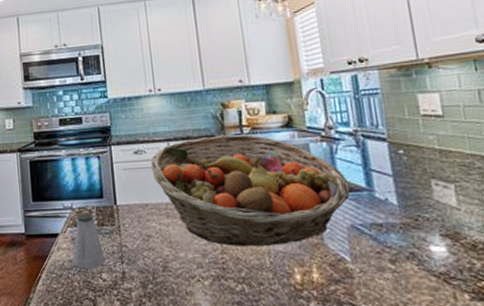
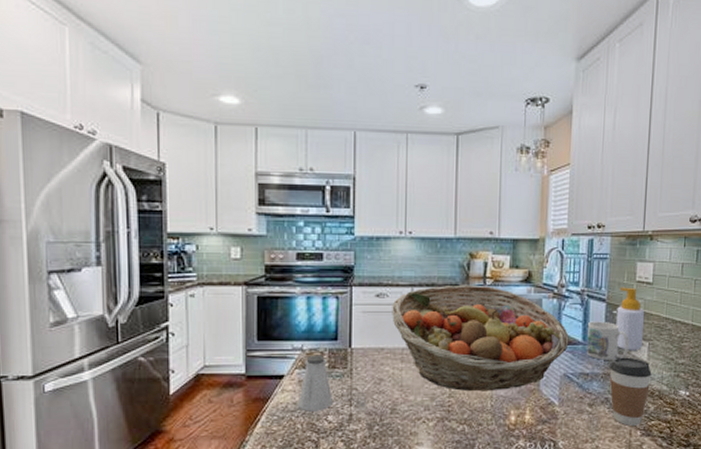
mug: none [370,163,430,208] -> present [587,321,629,360]
soap bottle: none [402,122,446,195] -> present [616,287,645,350]
coffee cup: none [406,203,469,287] -> present [608,357,652,426]

